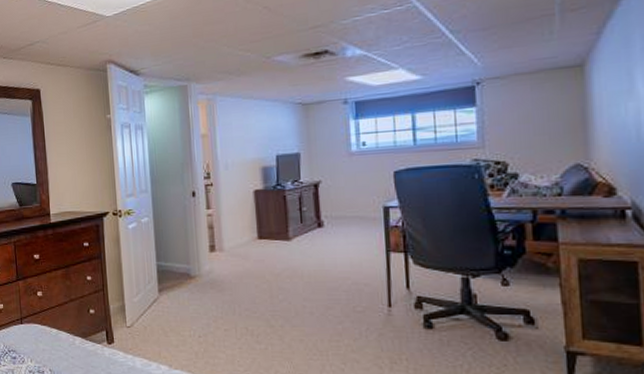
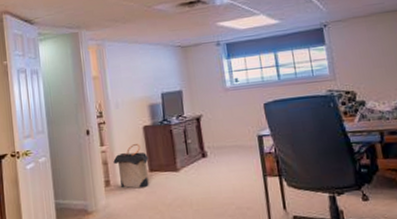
laundry hamper: none [219,208,258,256] -> present [113,143,149,189]

